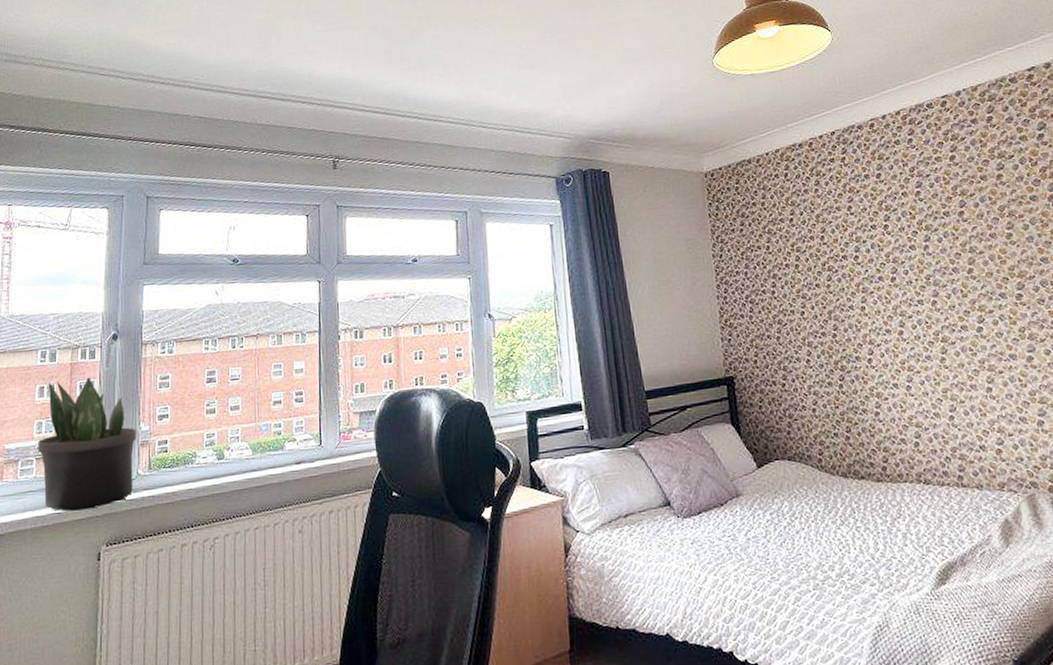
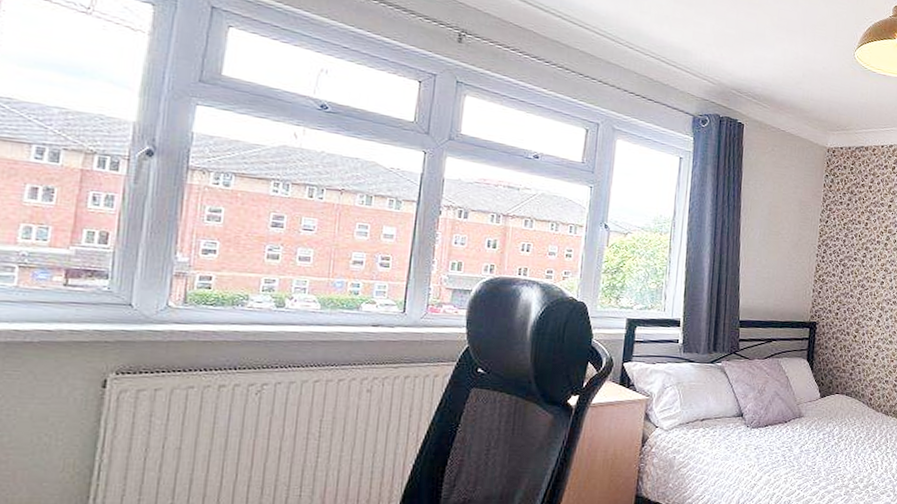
planter: present [38,377,136,512] -> none [23,185,171,333]

